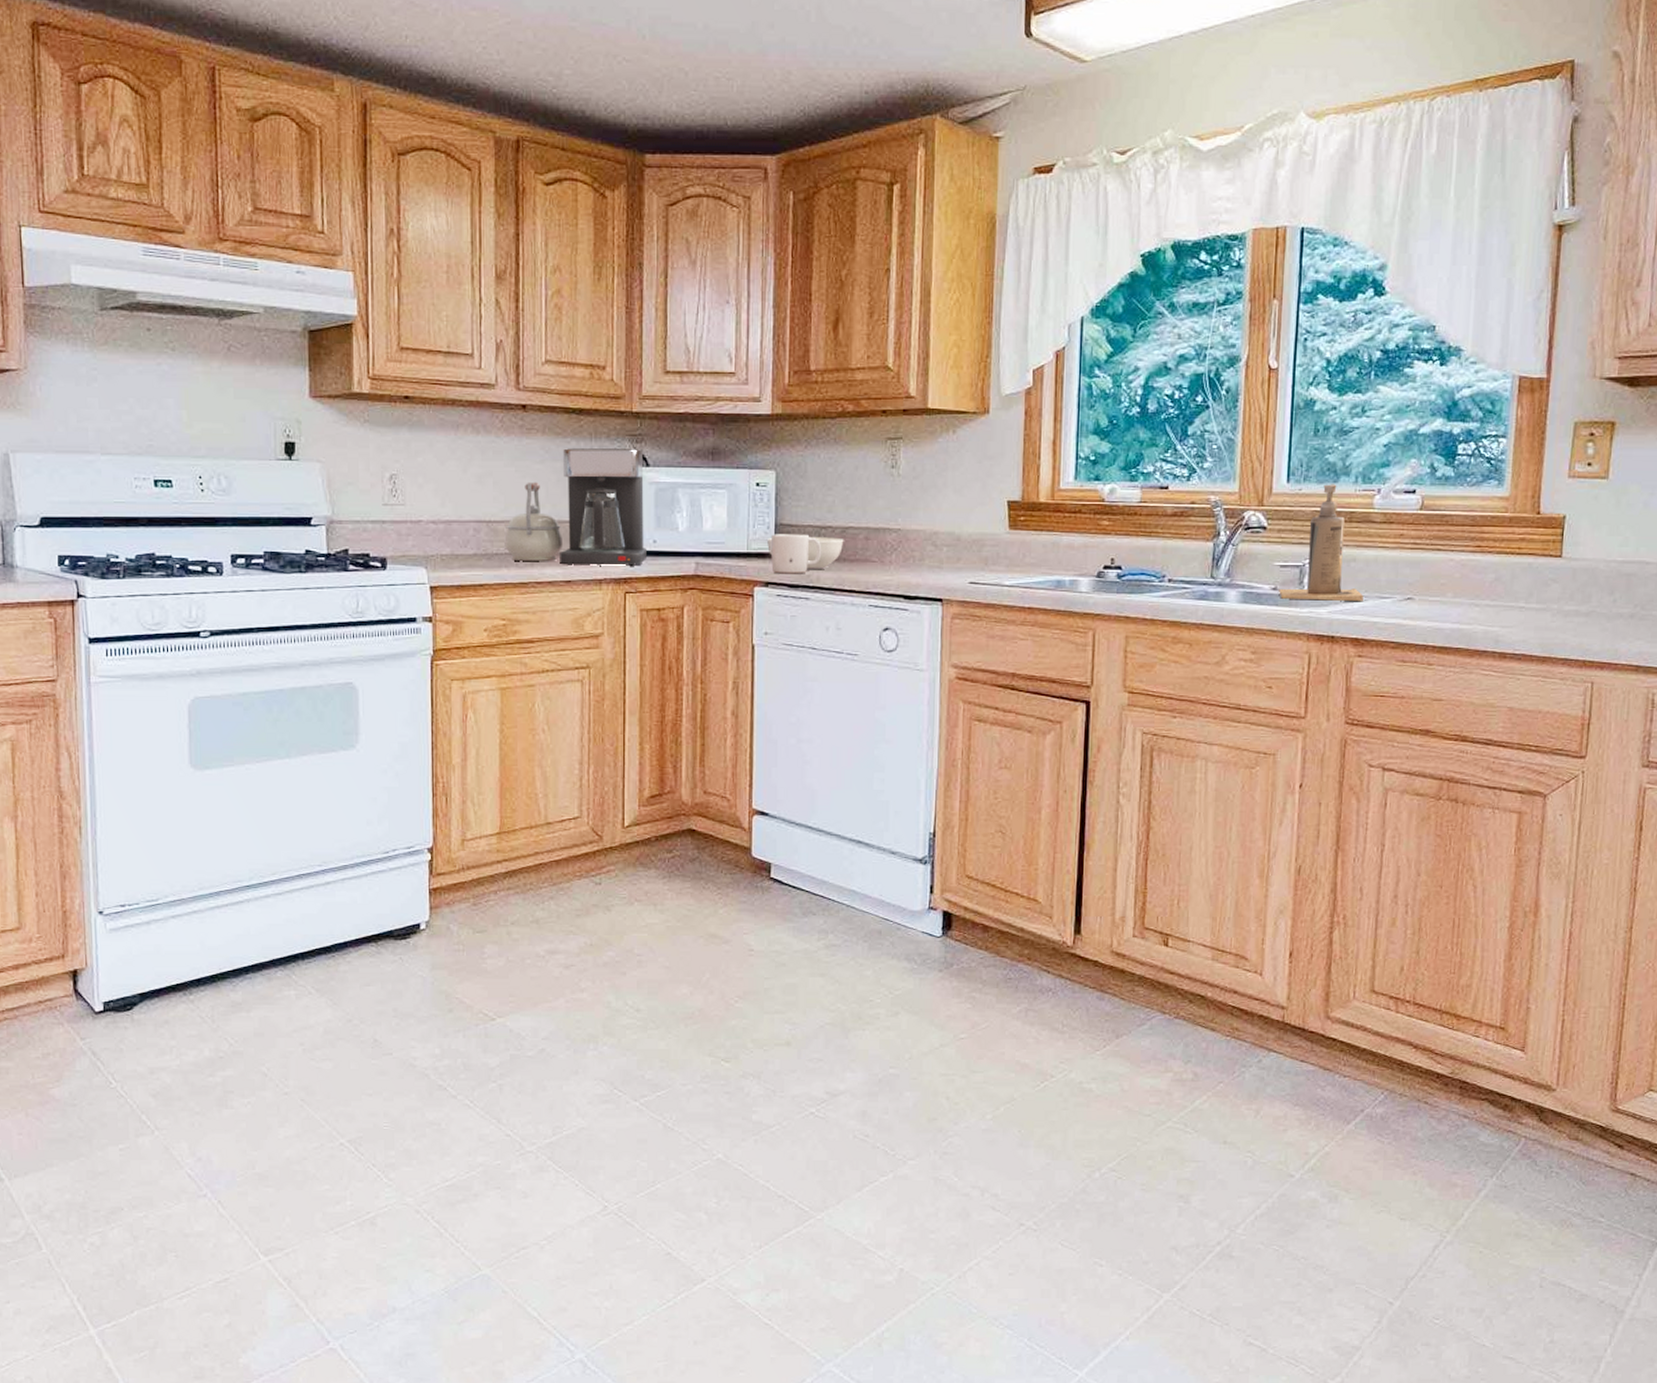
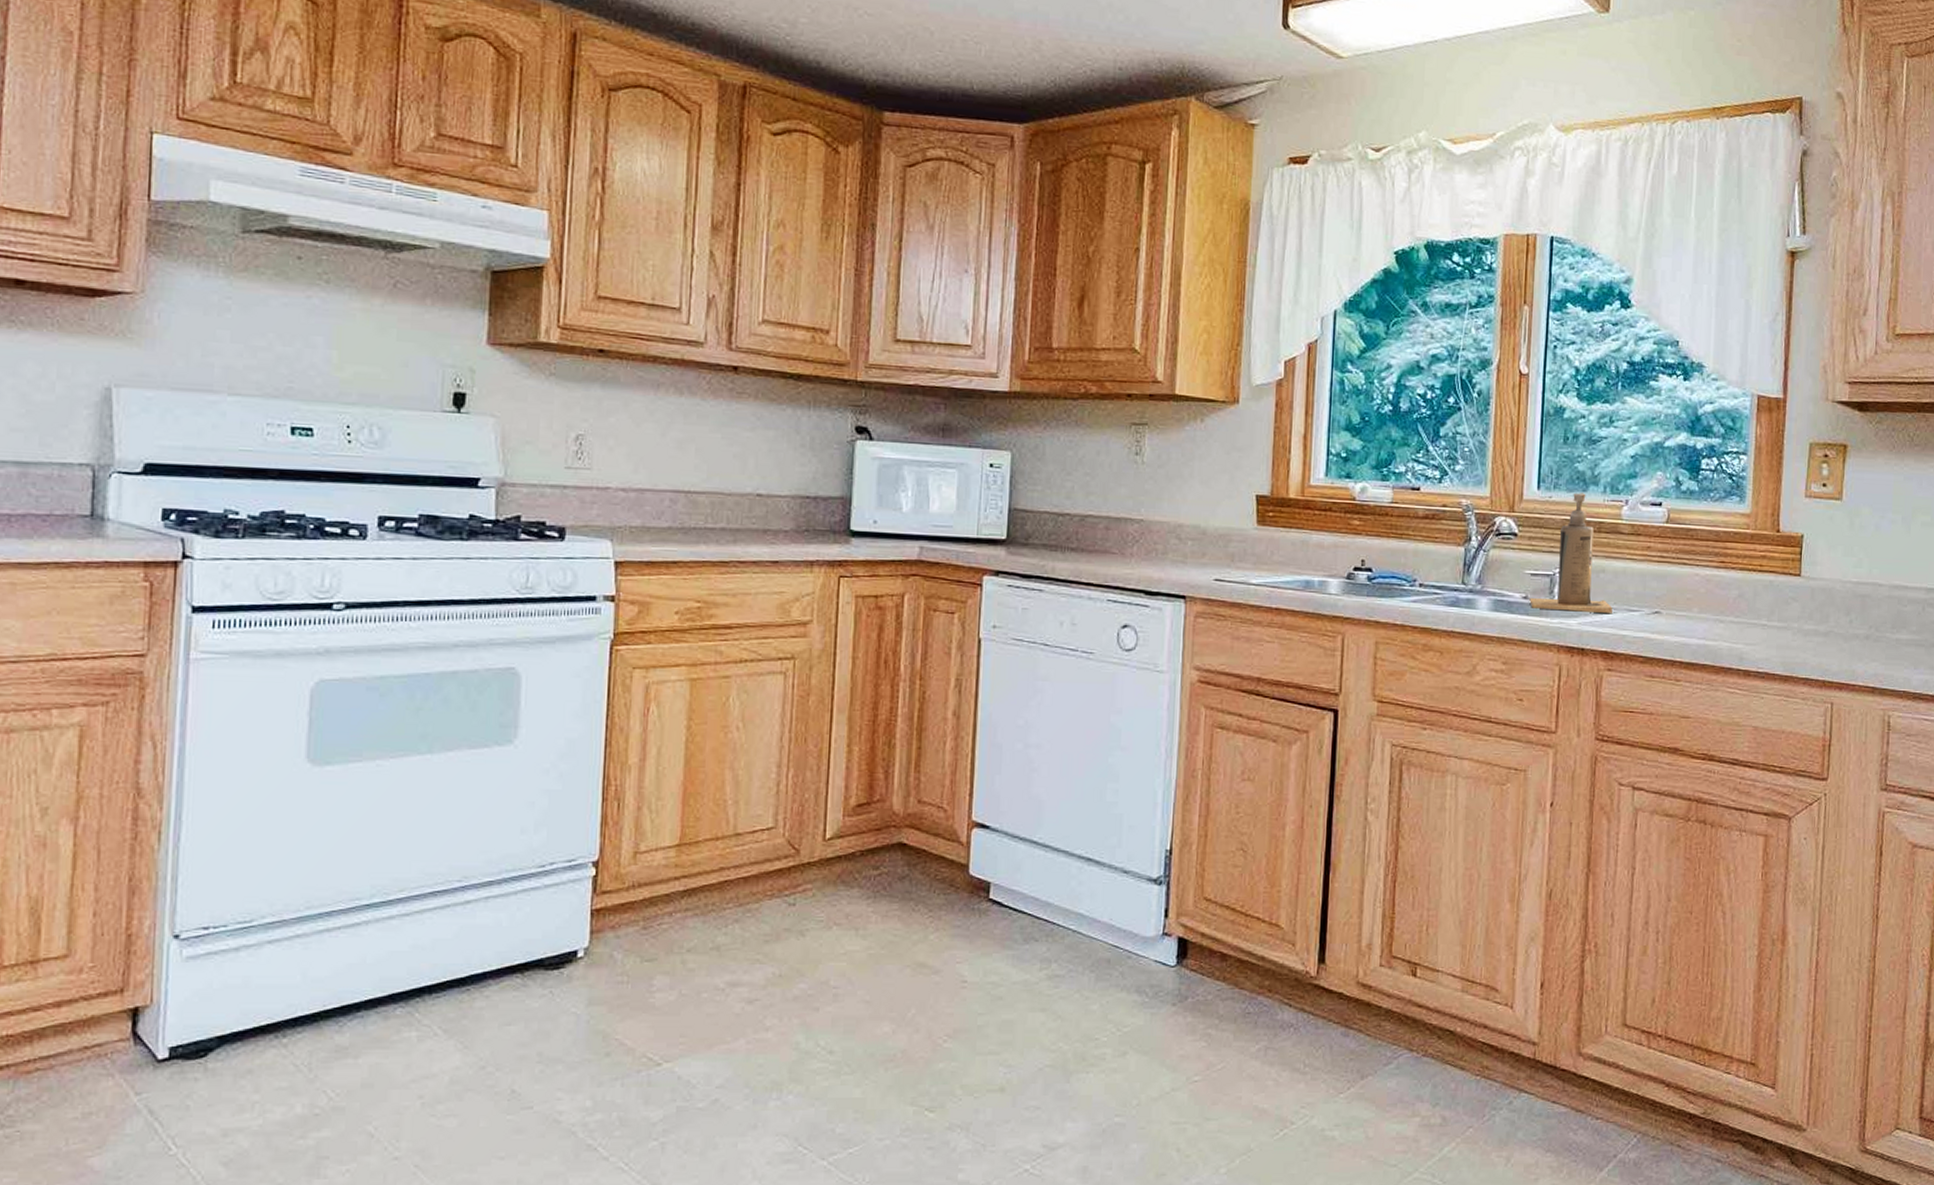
kettle: present [504,482,562,562] -> none [704,450,771,540]
coffee maker: present [560,448,646,566] -> none [767,416,867,548]
bowl: present [766,537,844,570] -> none [998,523,1083,560]
mug: present [770,534,822,574] -> none [1003,519,1059,564]

